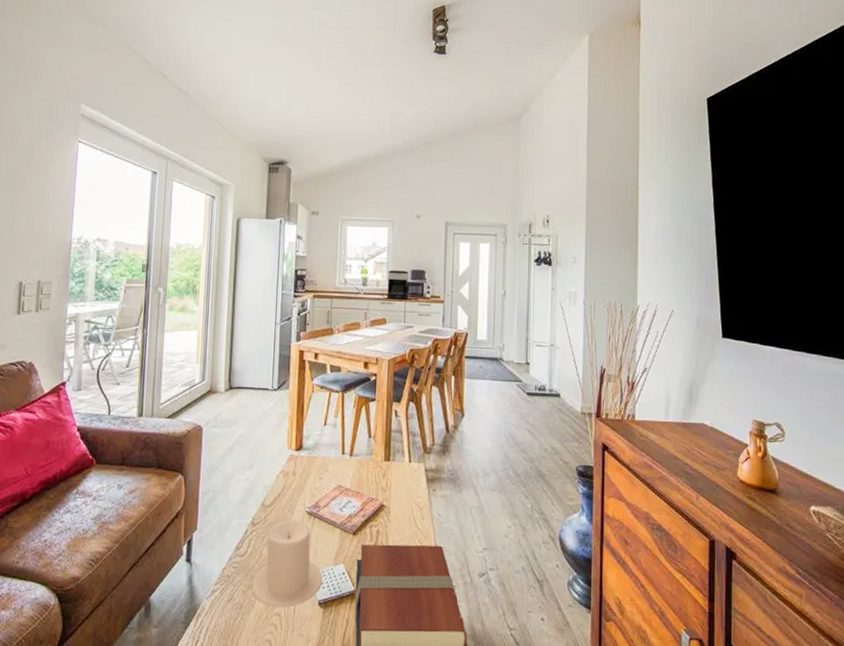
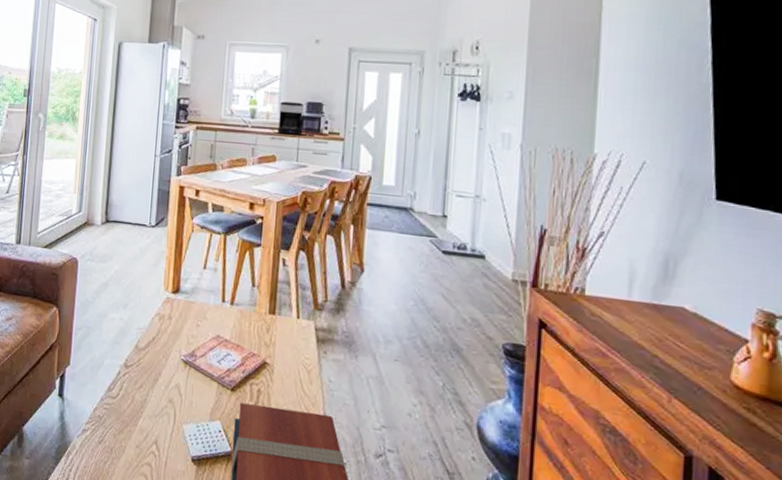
candle: present [252,520,323,608] -> none [123,366,198,459]

